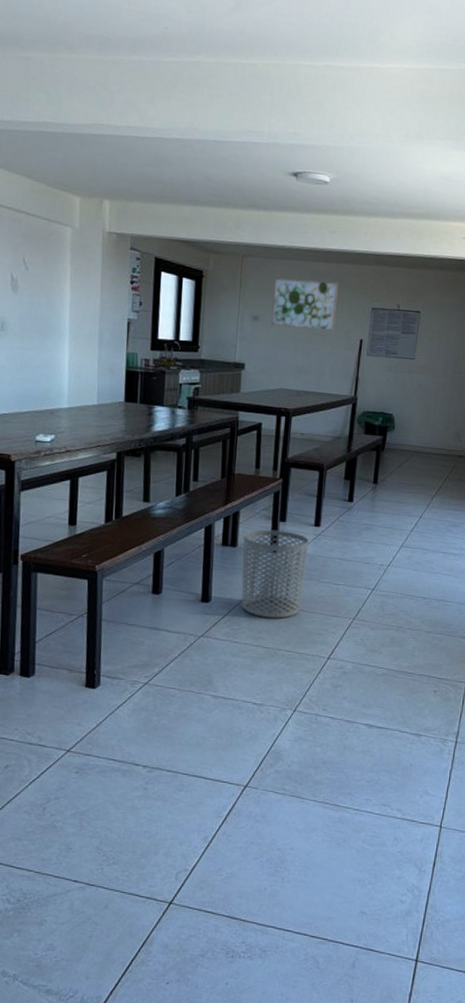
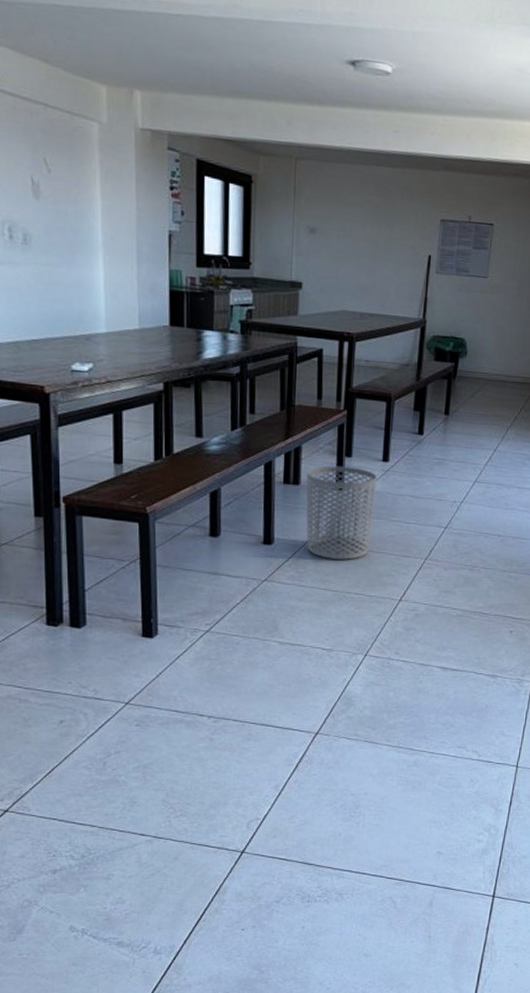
wall art: present [270,277,338,331] -> none [329,183,403,246]

